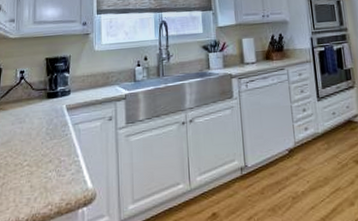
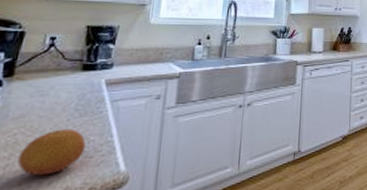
fruit: none [10,150,59,193] -> present [17,128,87,176]

